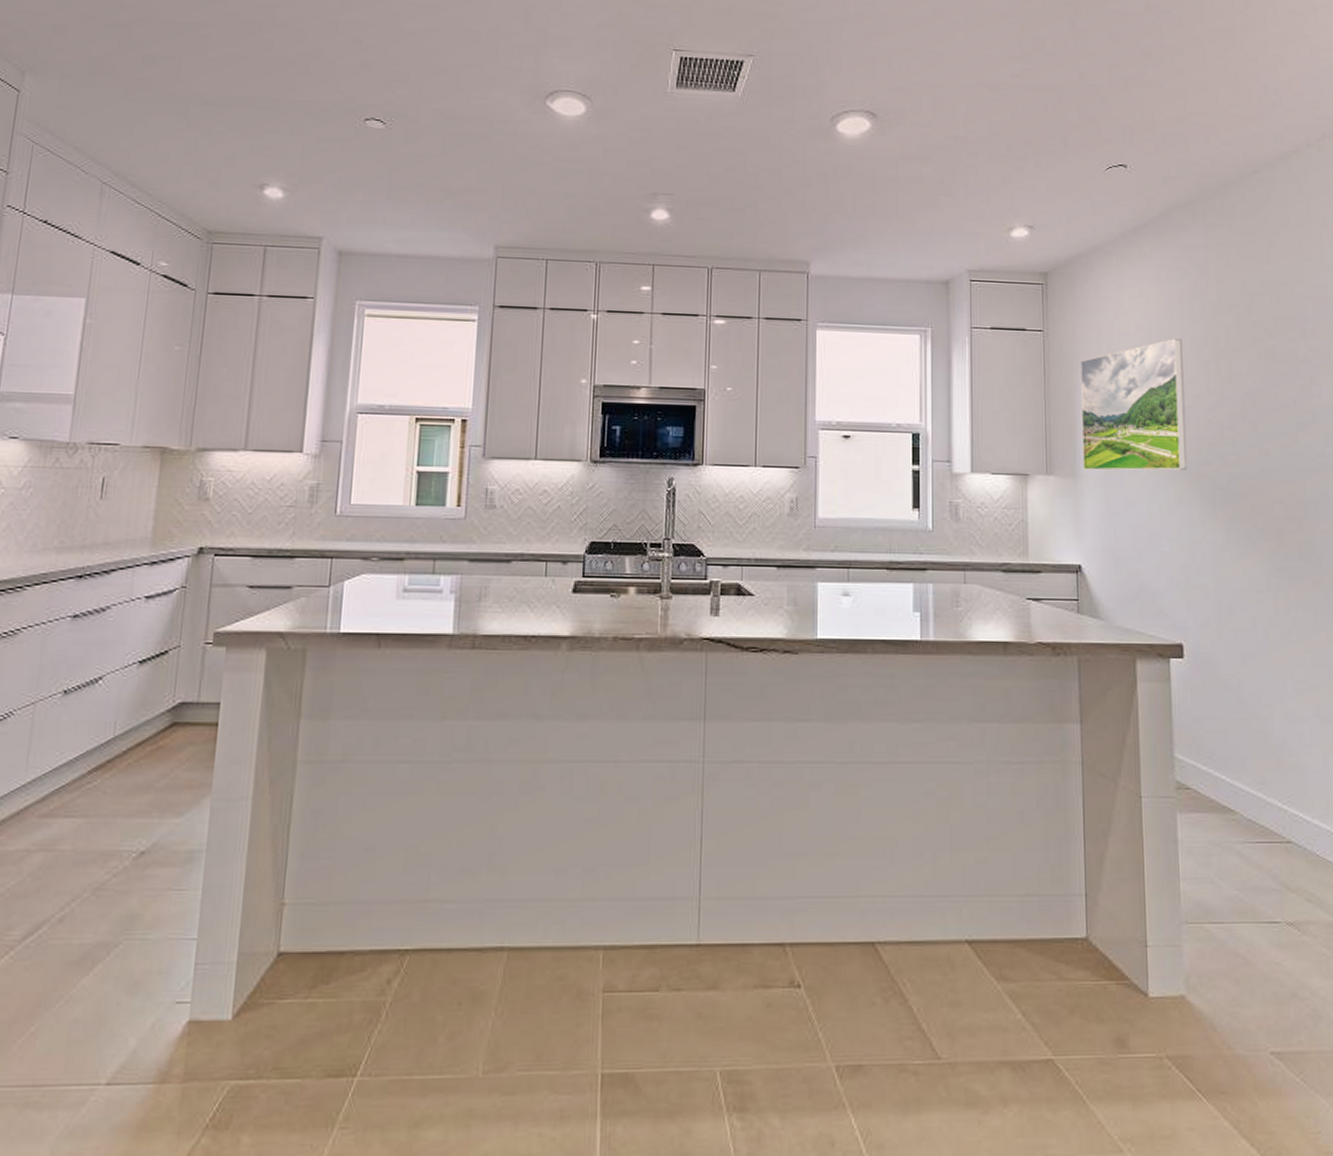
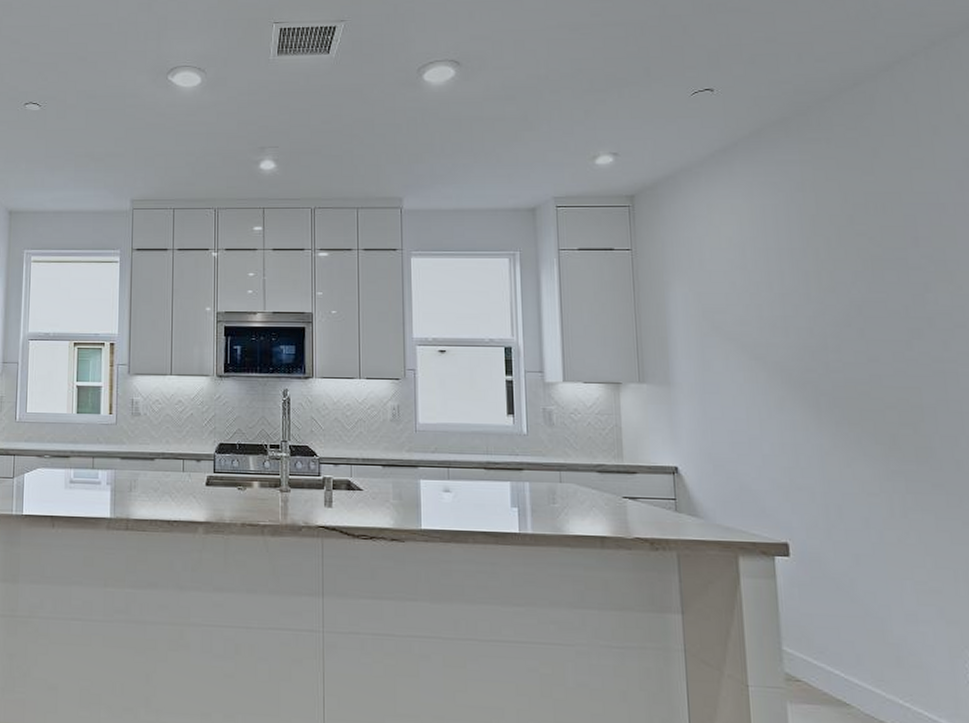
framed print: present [1081,339,1188,471] -> none [671,252,788,379]

